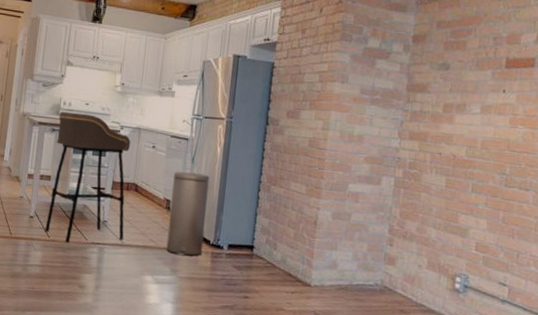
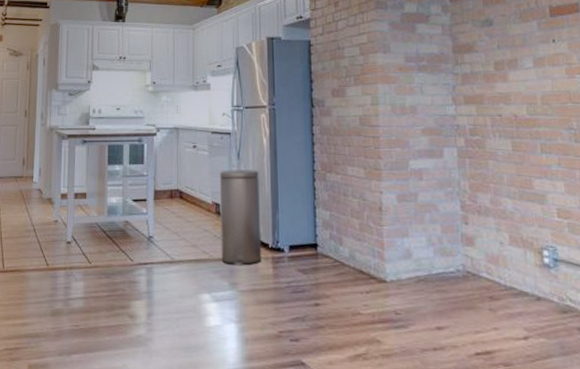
bar stool: present [45,111,131,243] -> none [85,119,174,267]

